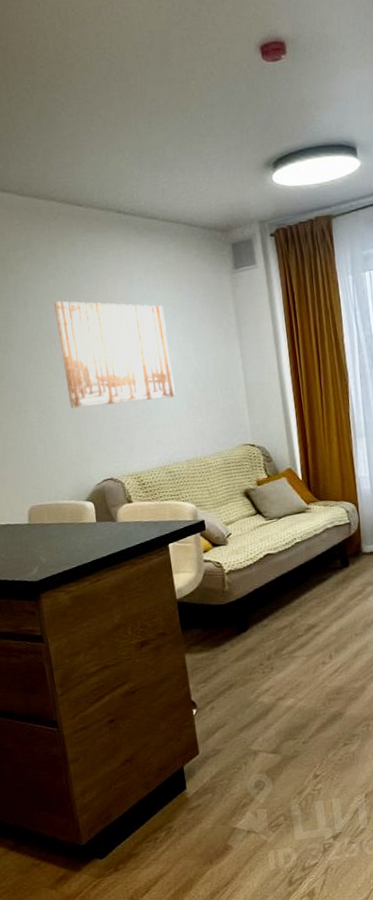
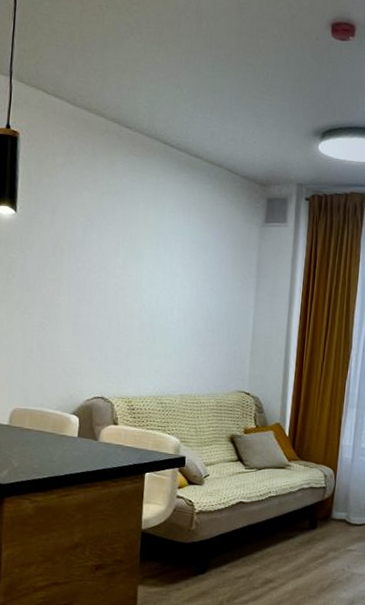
wall art: present [54,301,176,409] -> none [76,213,189,331]

